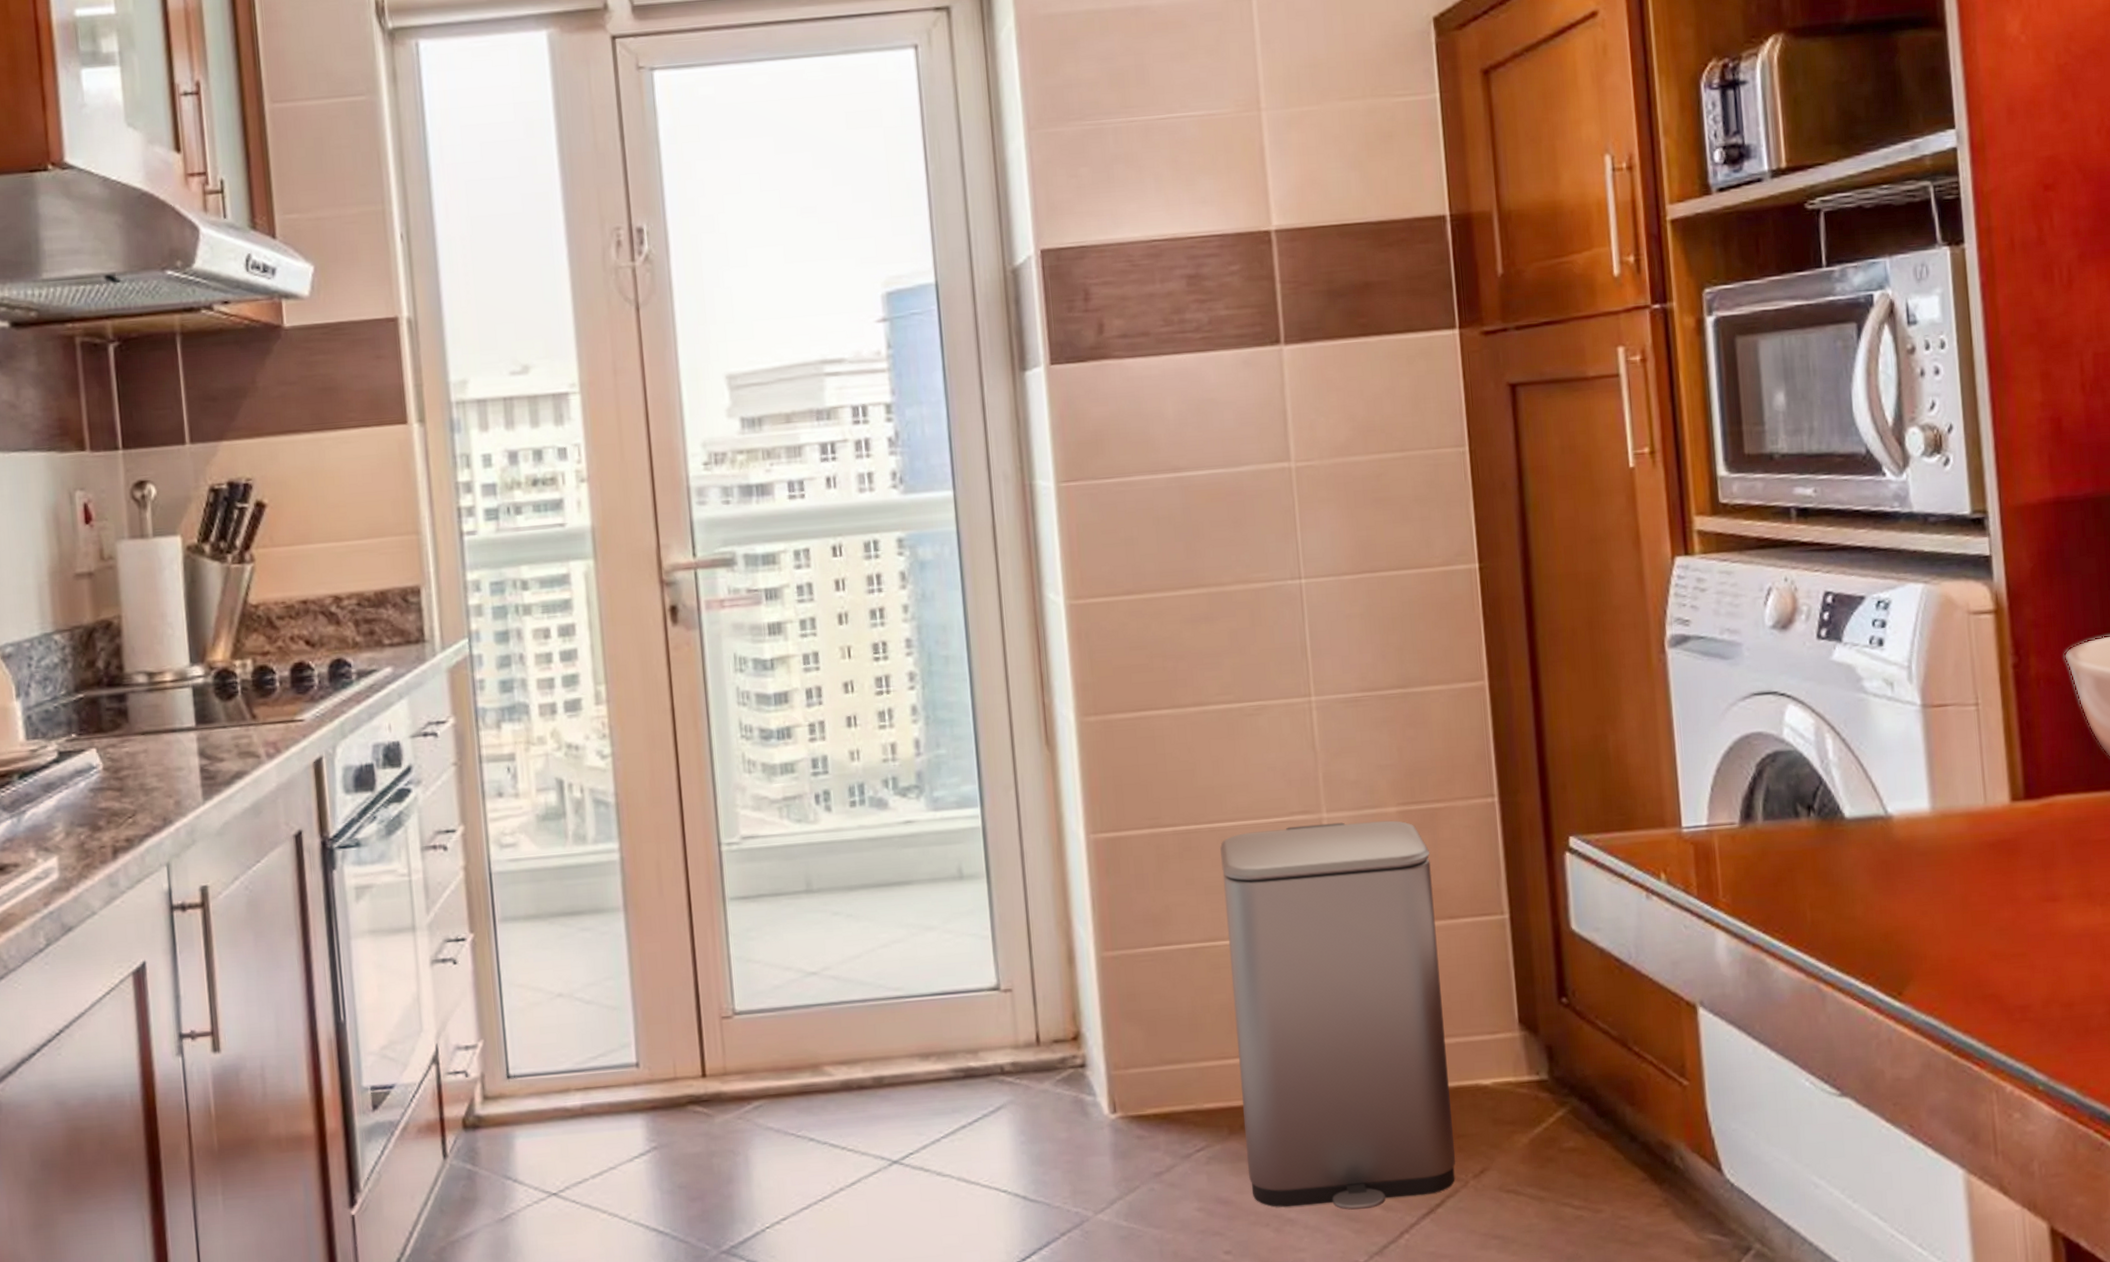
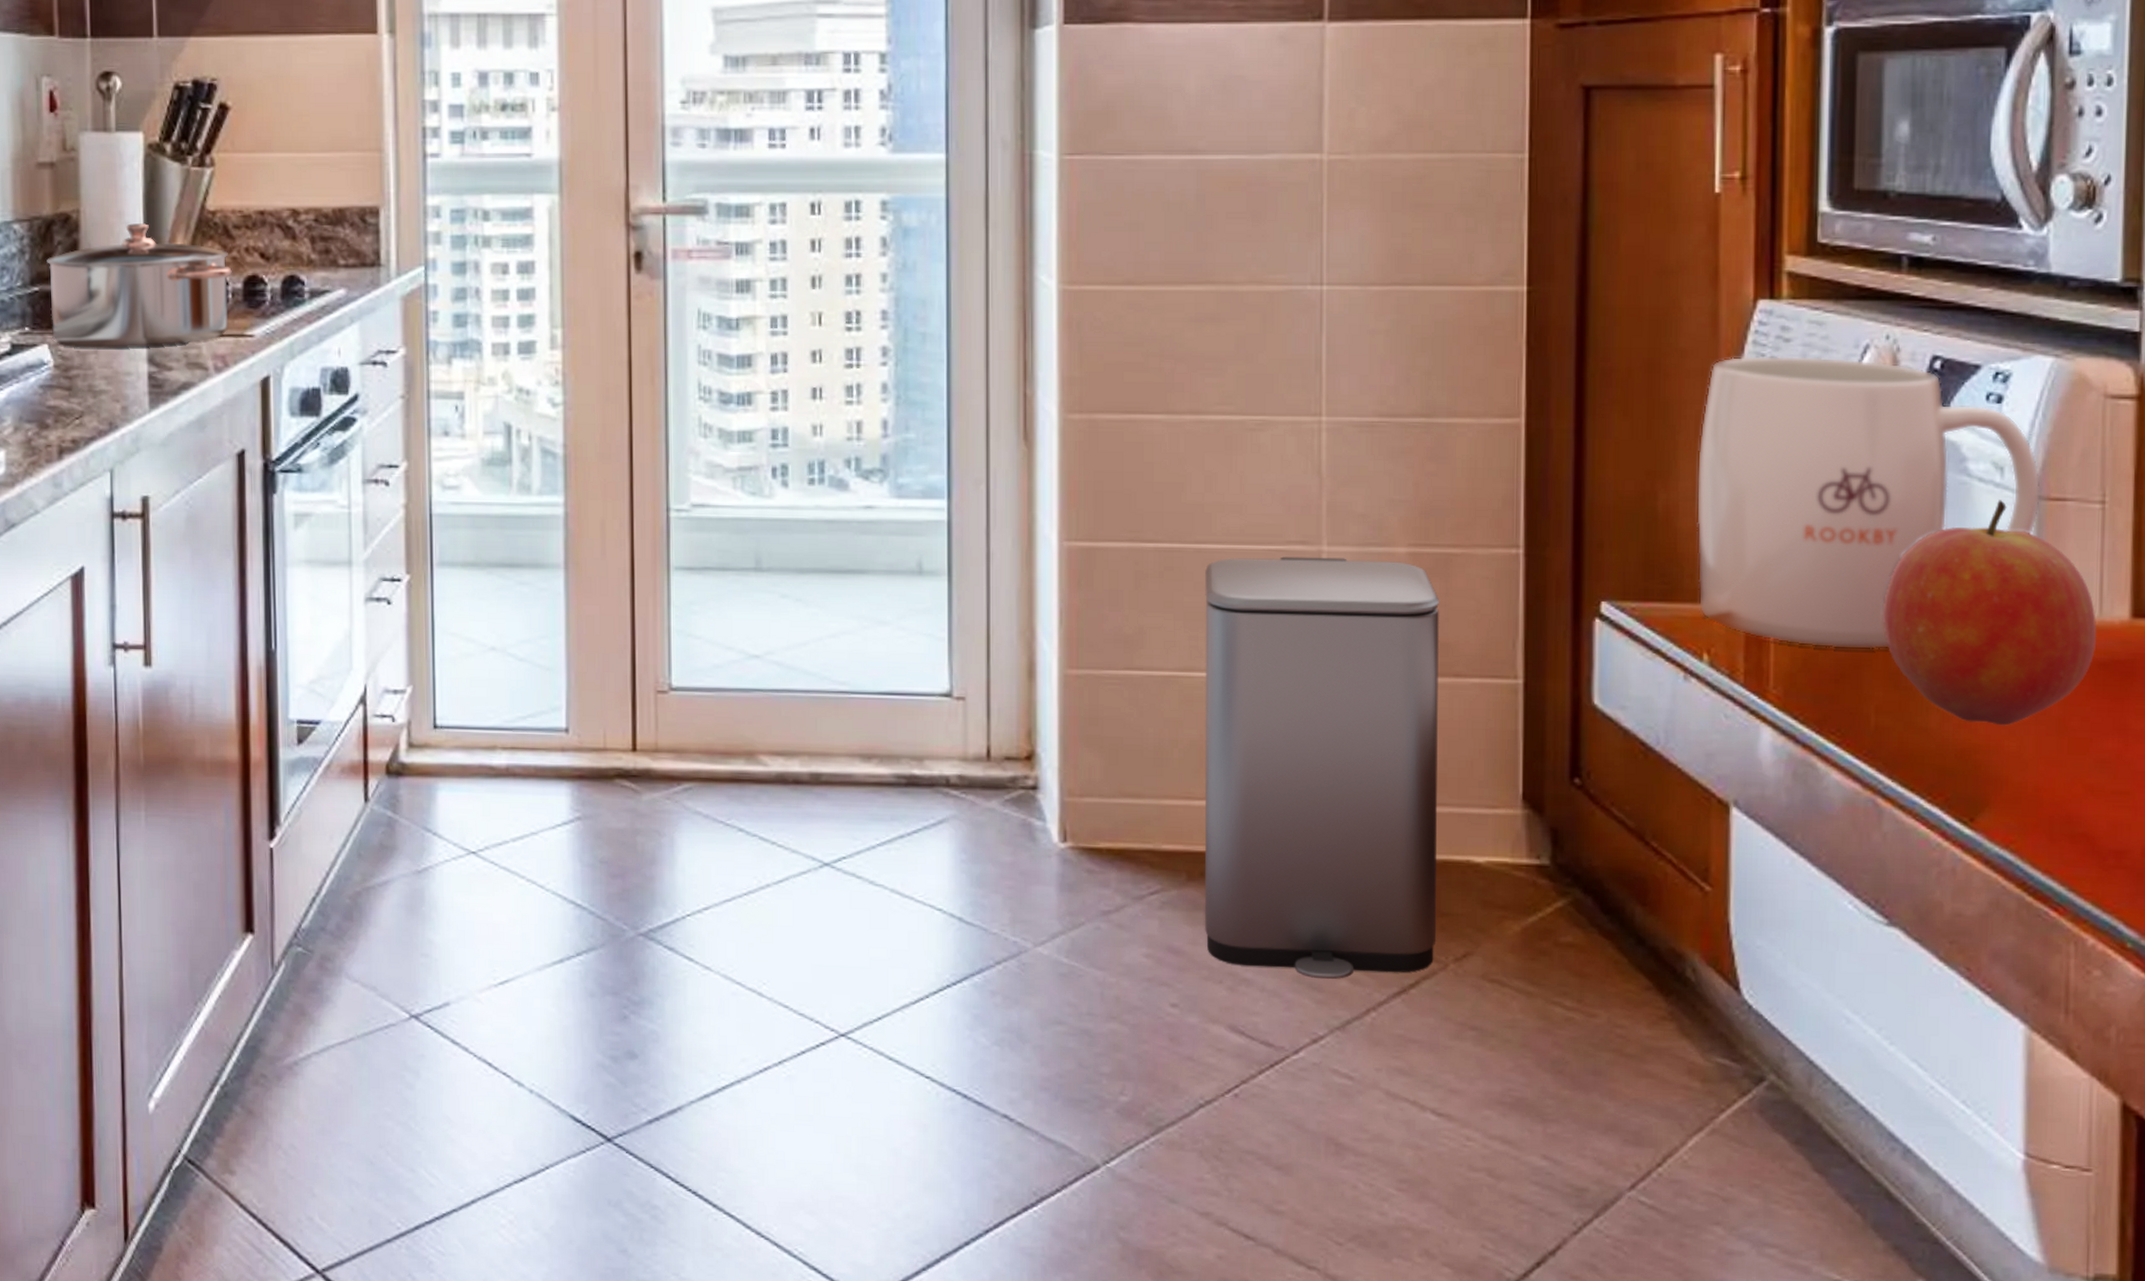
cooking pot: none [90,622,278,749] -> present [47,223,232,349]
mug: none [1638,601,1926,857] -> present [1696,355,2041,650]
fruit: none [1807,711,1985,908] -> present [1883,500,2096,726]

